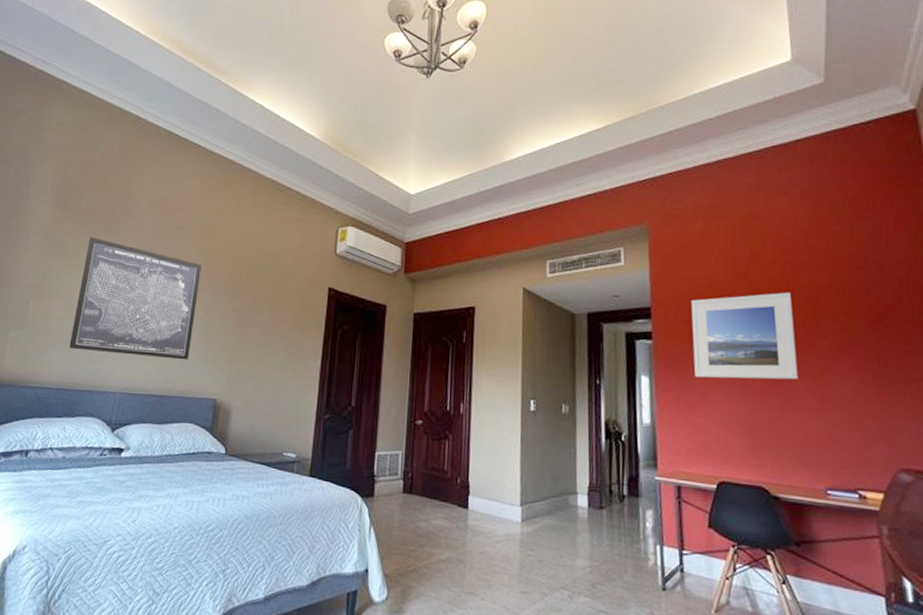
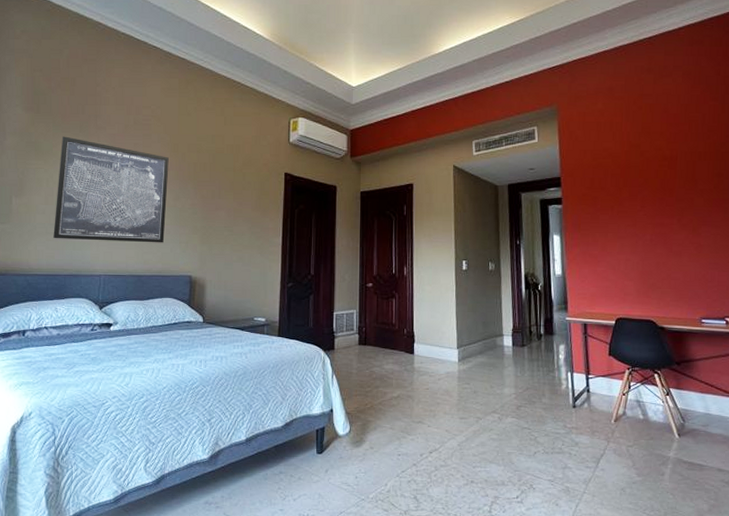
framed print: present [691,292,798,380] -> none [593,159,680,234]

